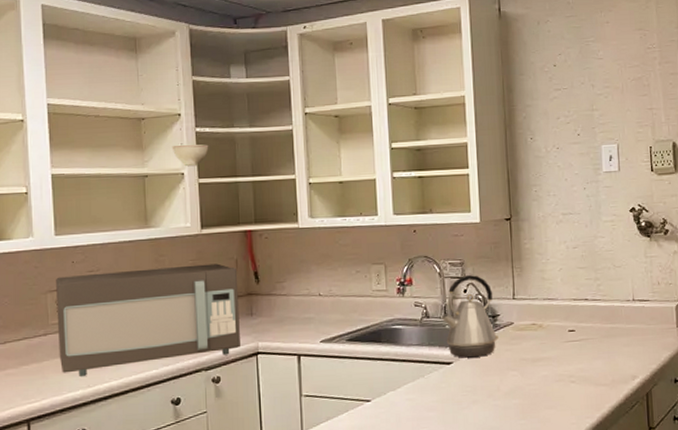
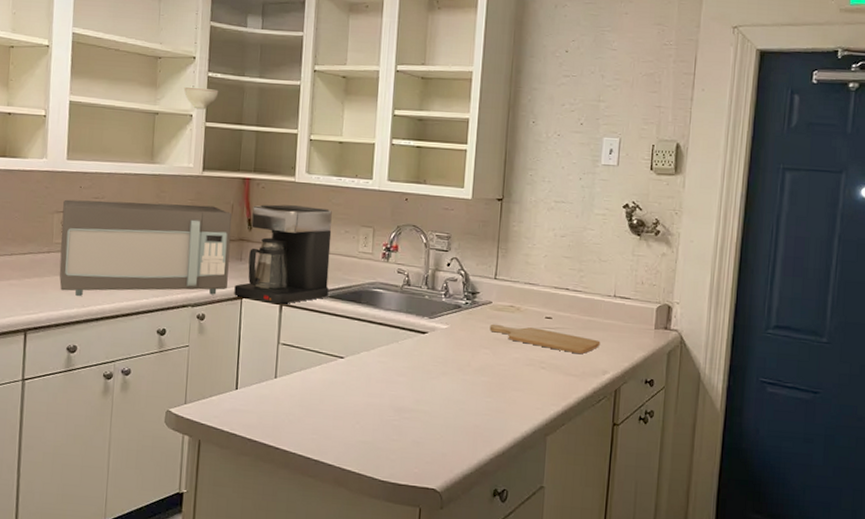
coffee maker: none [248,251,347,356] -> present [234,204,332,305]
kettle: present [441,274,498,358] -> none [422,248,476,331]
chopping board: none [514,342,626,363] -> present [489,323,601,354]

